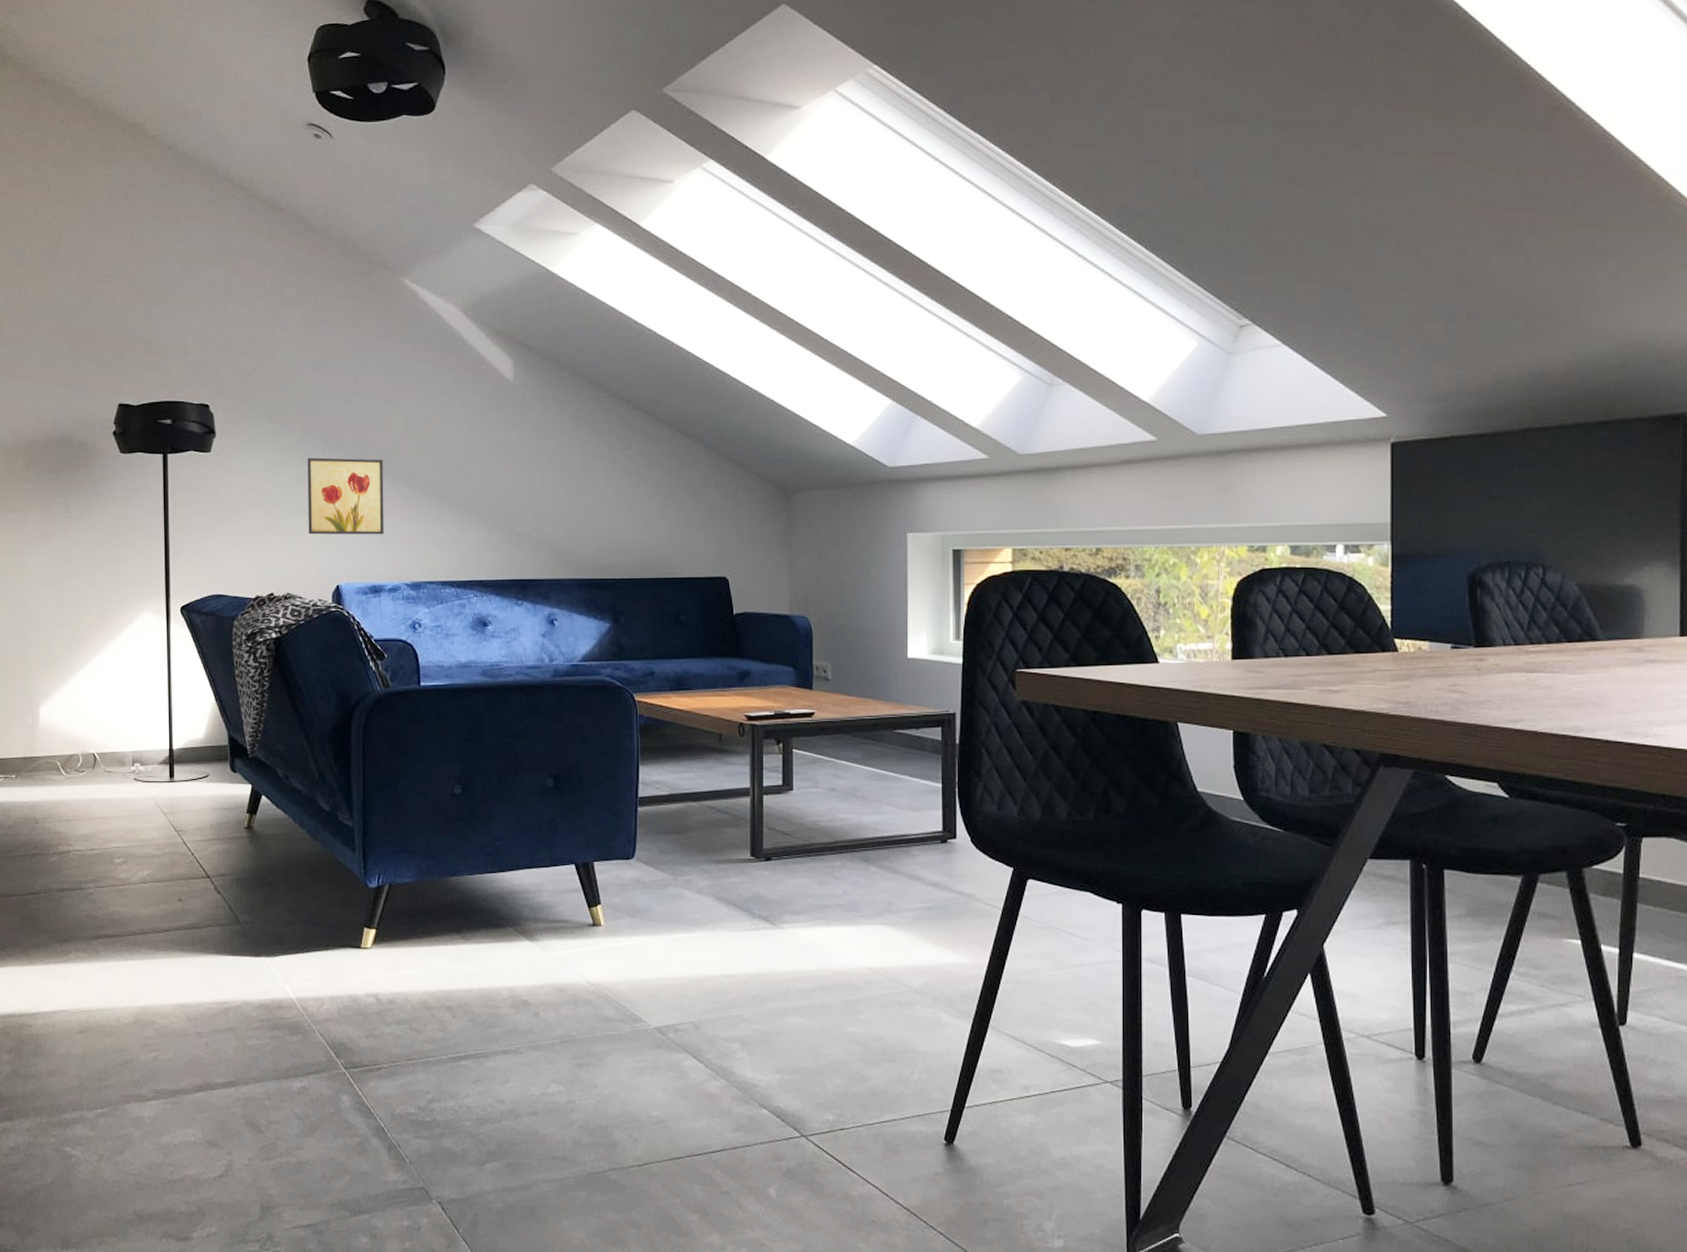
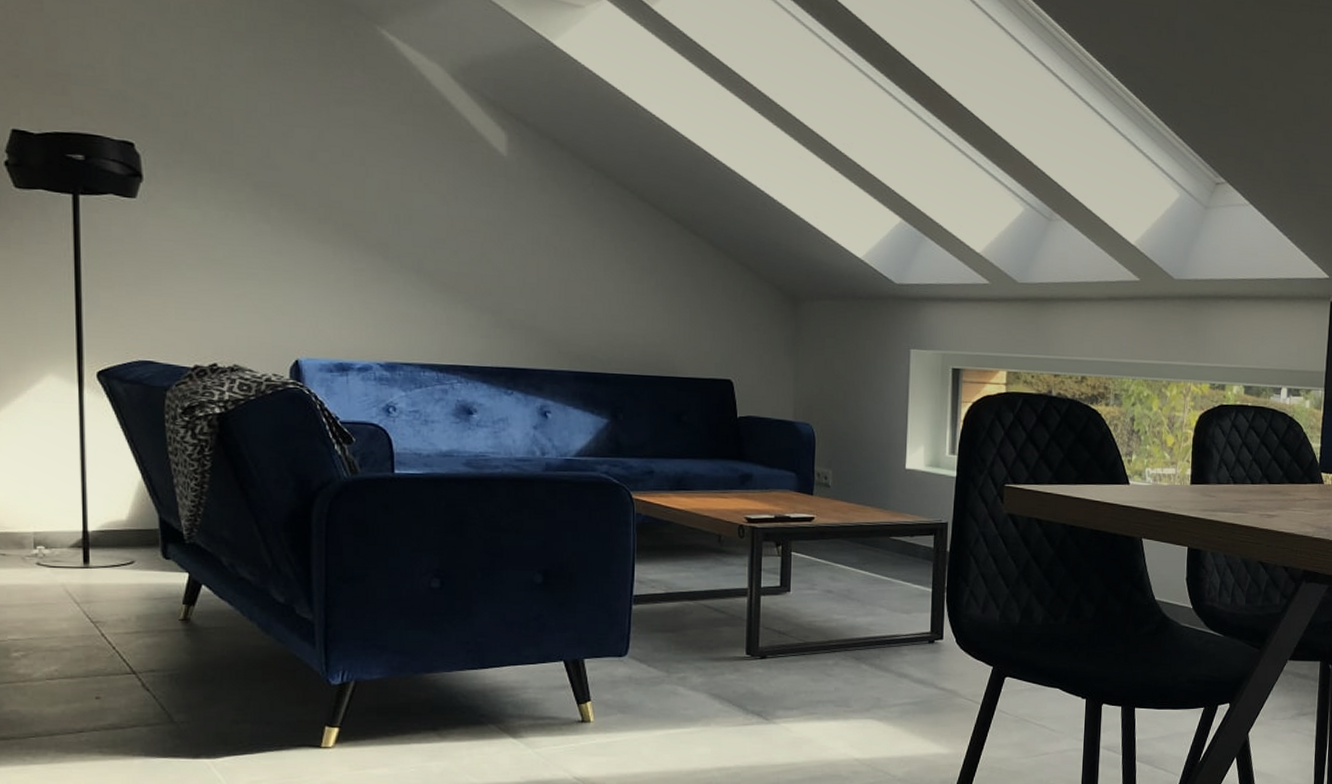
wall art: present [307,457,384,535] -> none [260,216,354,309]

